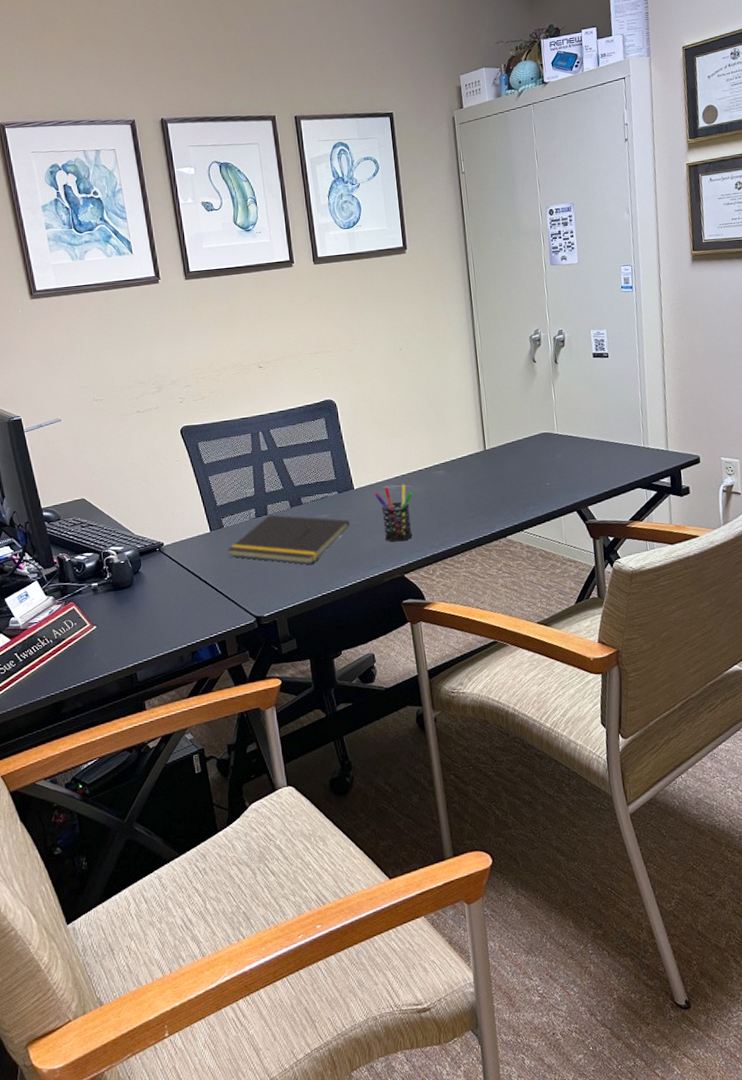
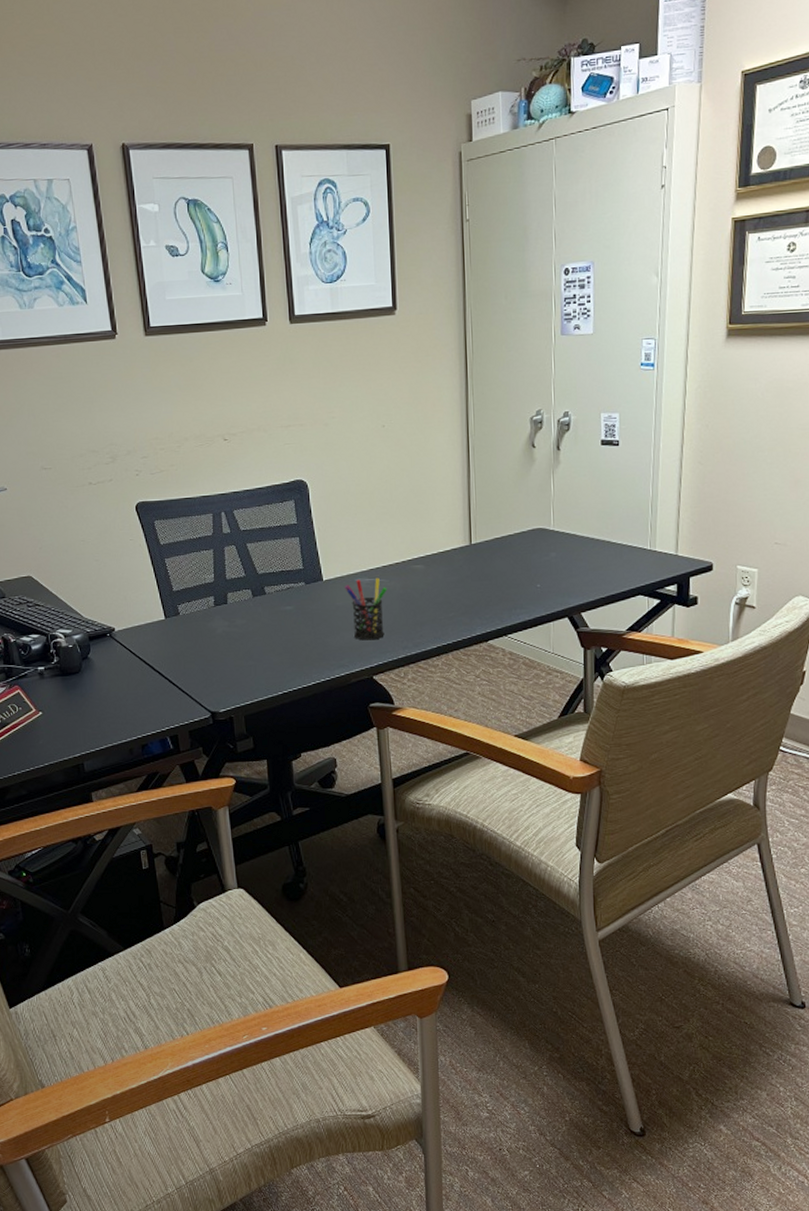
notepad: present [228,514,351,564] -> none [184,603,317,659]

